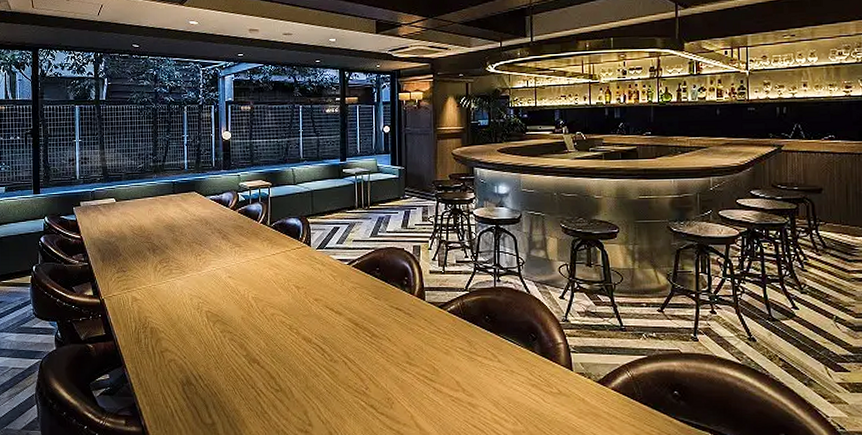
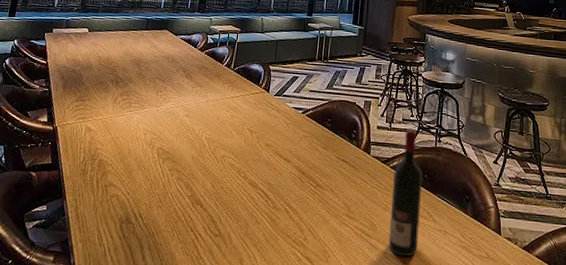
wine bottle: none [452,271,485,399] -> present [388,129,422,257]

